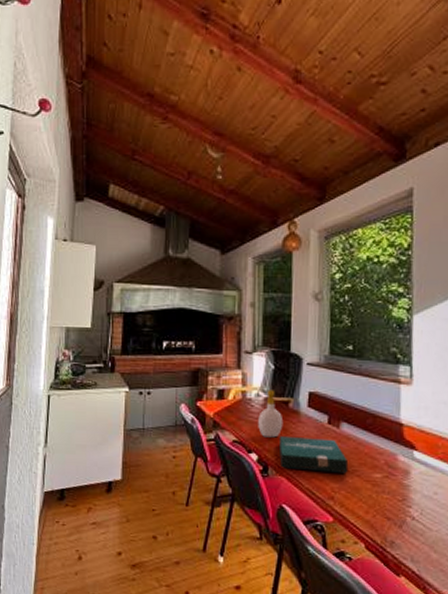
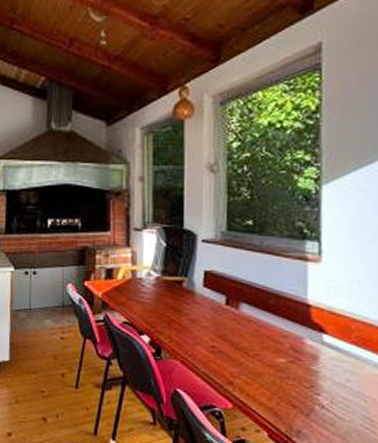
soap bottle: present [258,390,284,438] -> none [150,269,177,319]
pizza box: present [278,435,349,473] -> none [172,316,249,357]

